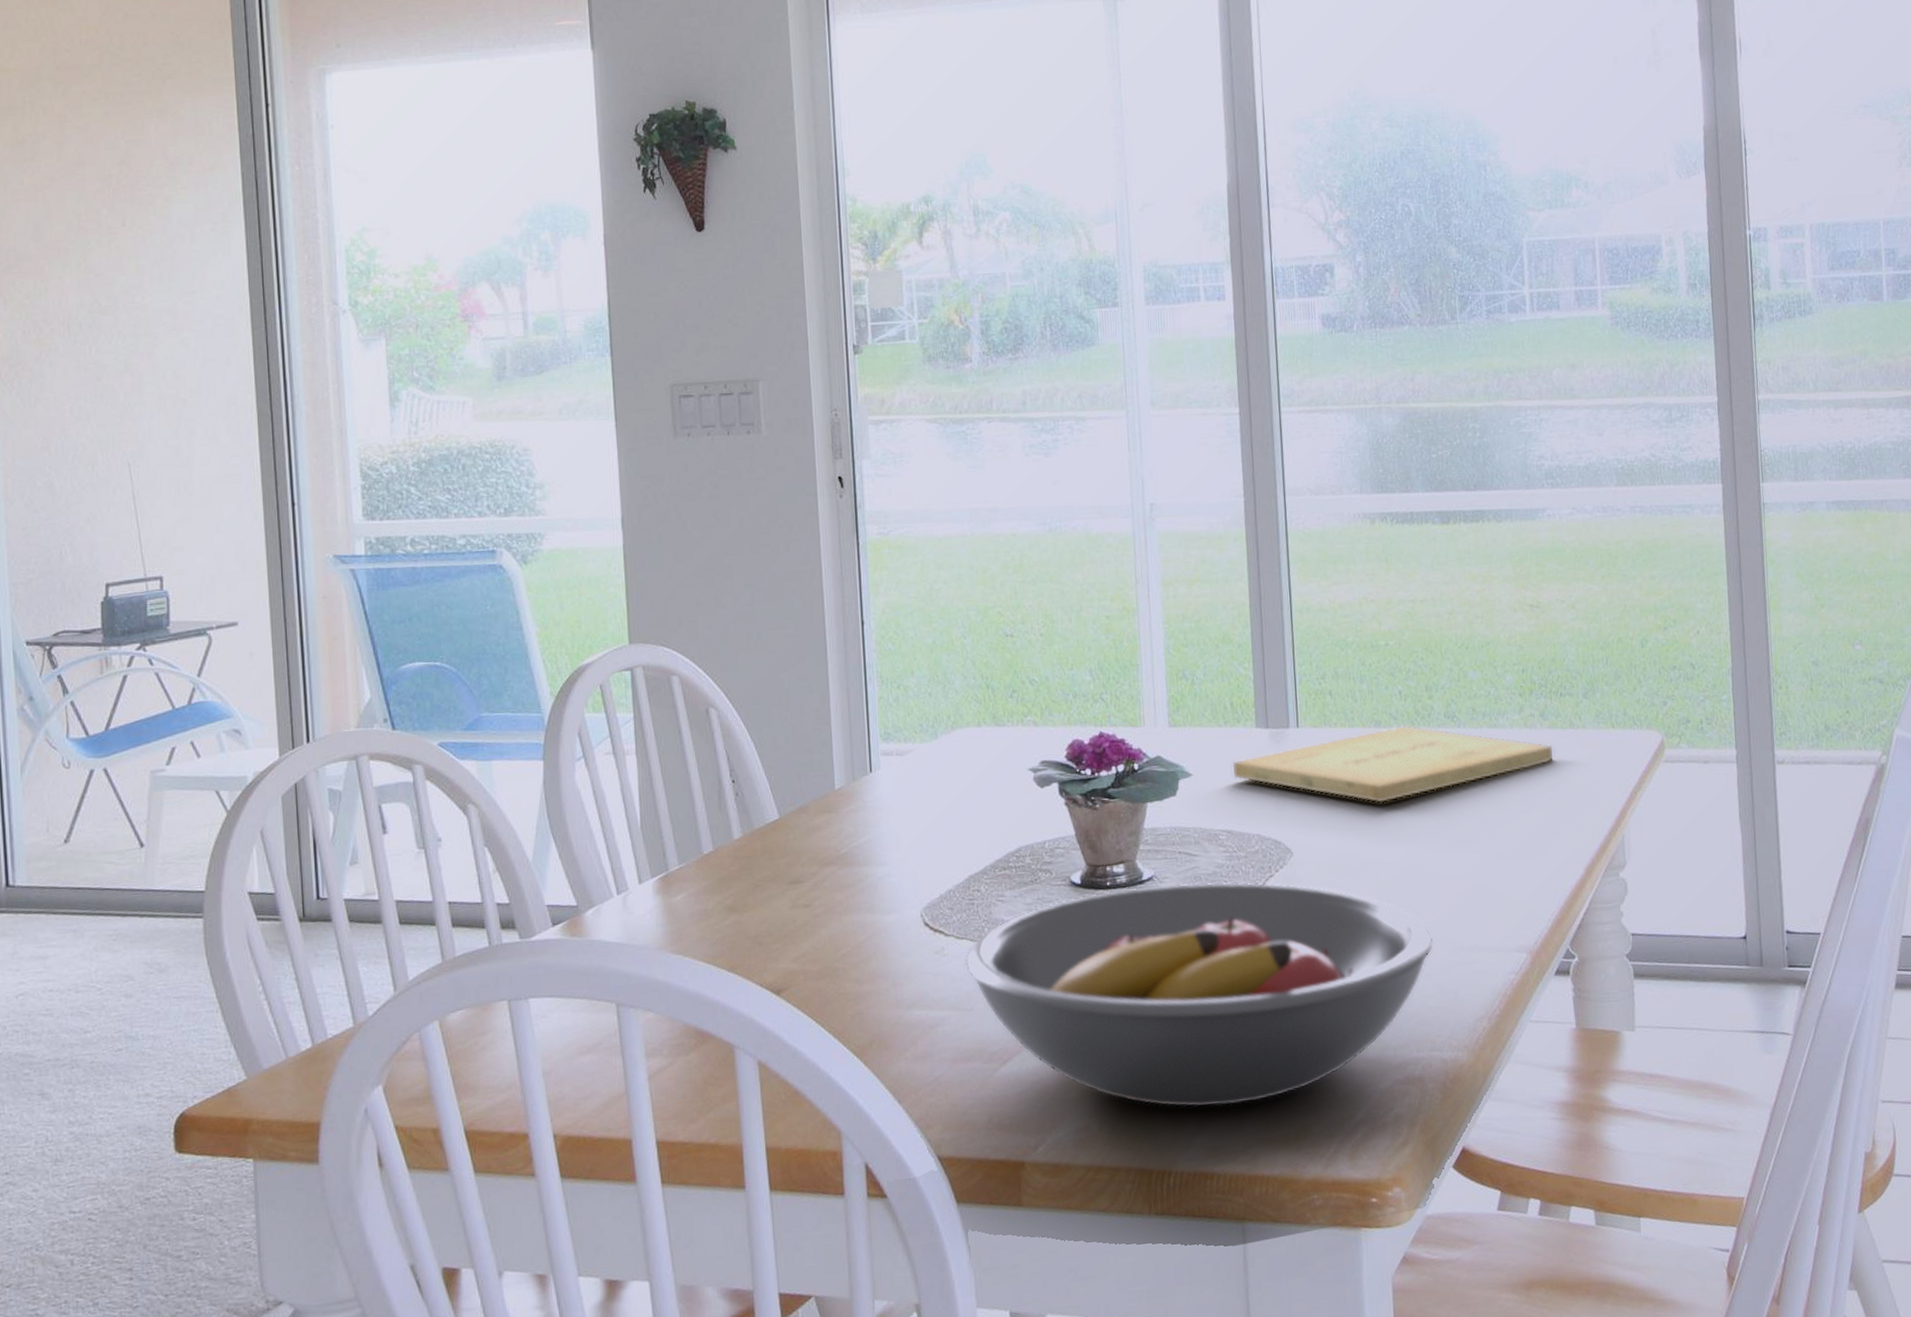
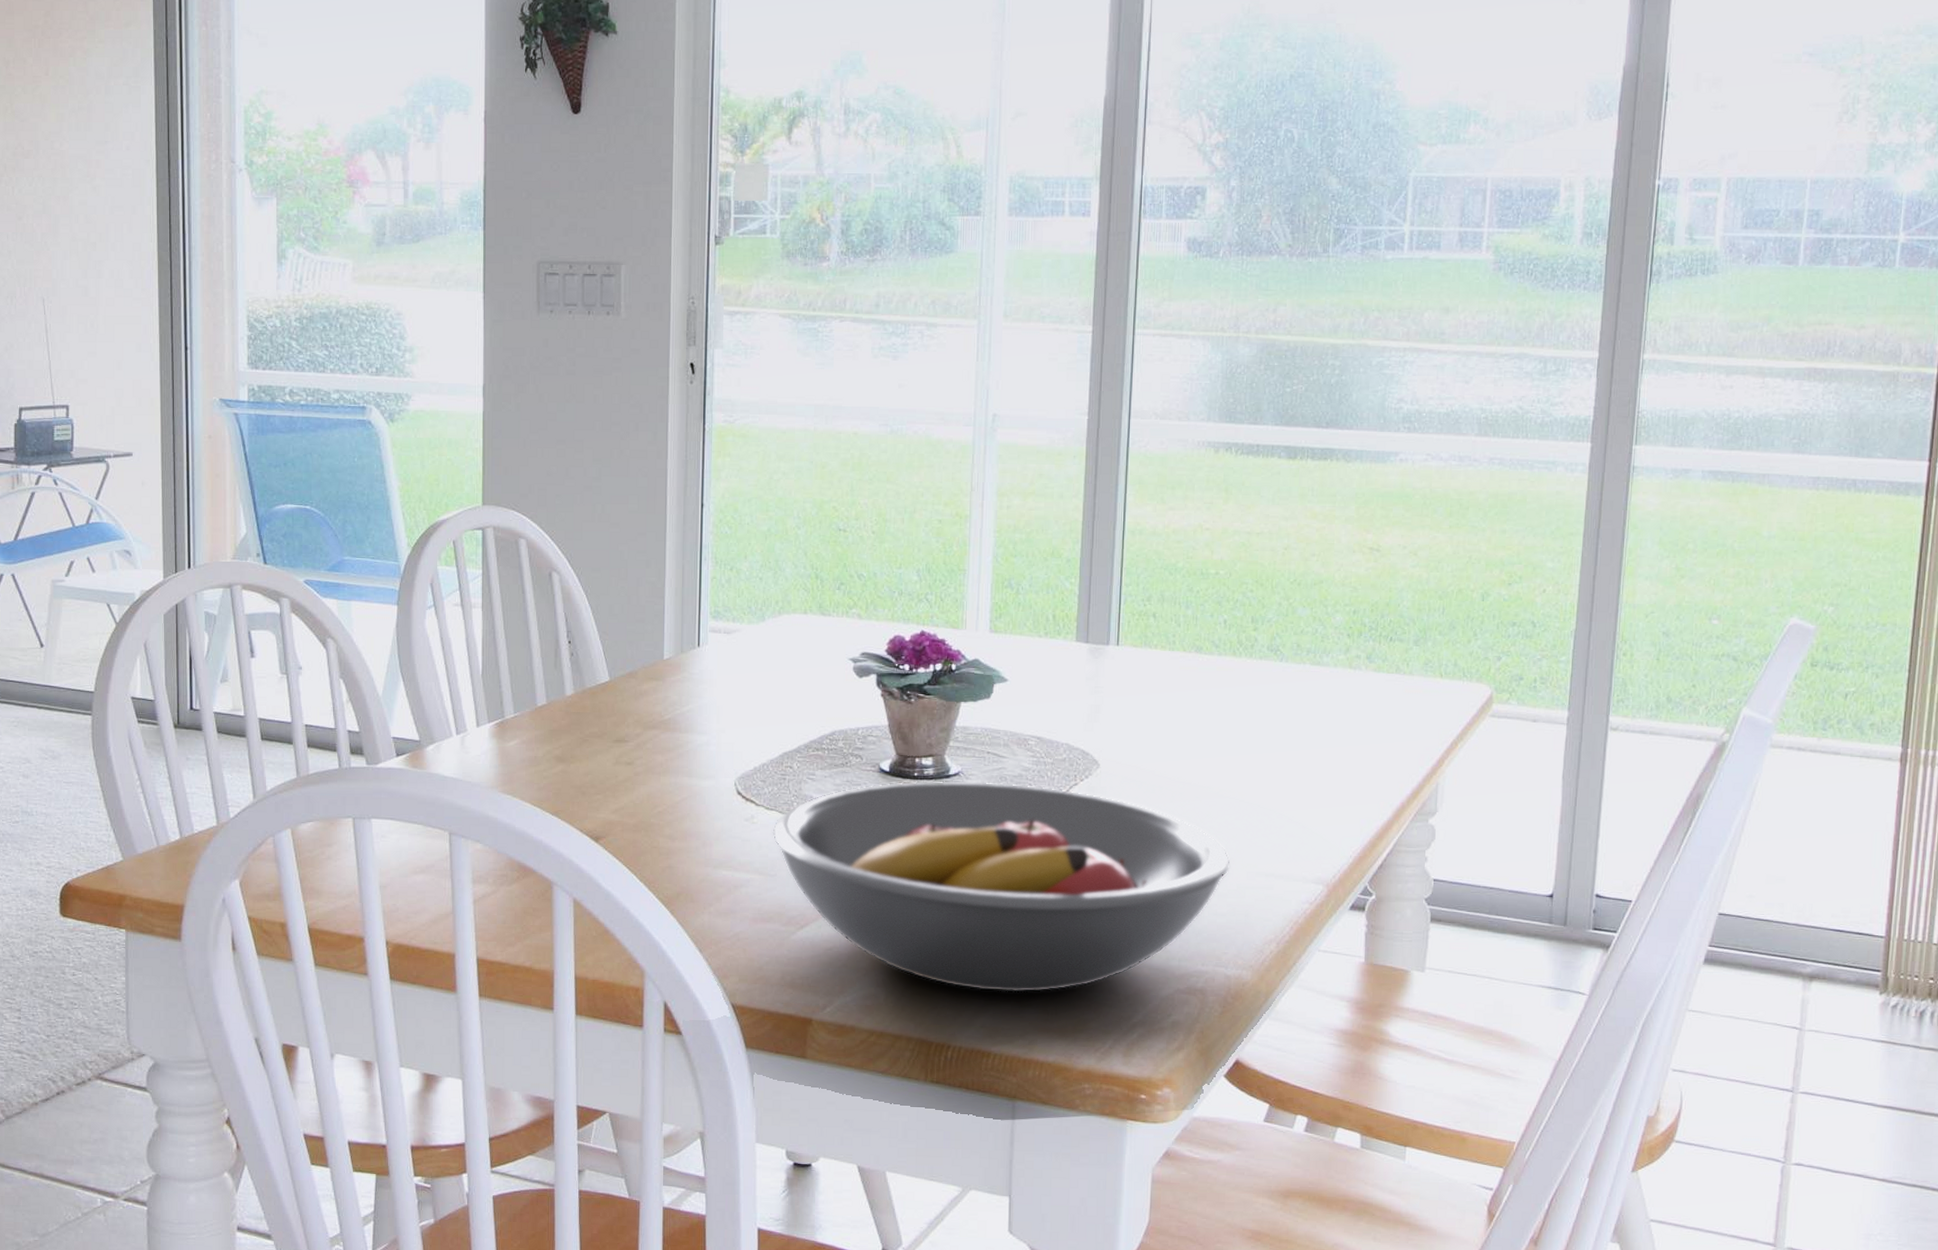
book: present [1232,725,1554,804] -> none [1048,653,1377,727]

